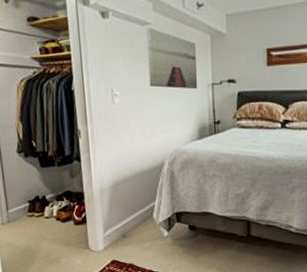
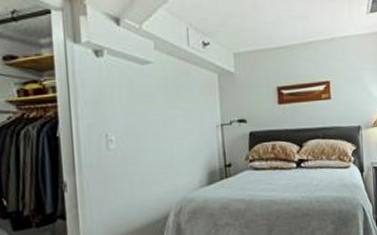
wall art: present [146,28,198,89] -> none [147,67,206,131]

